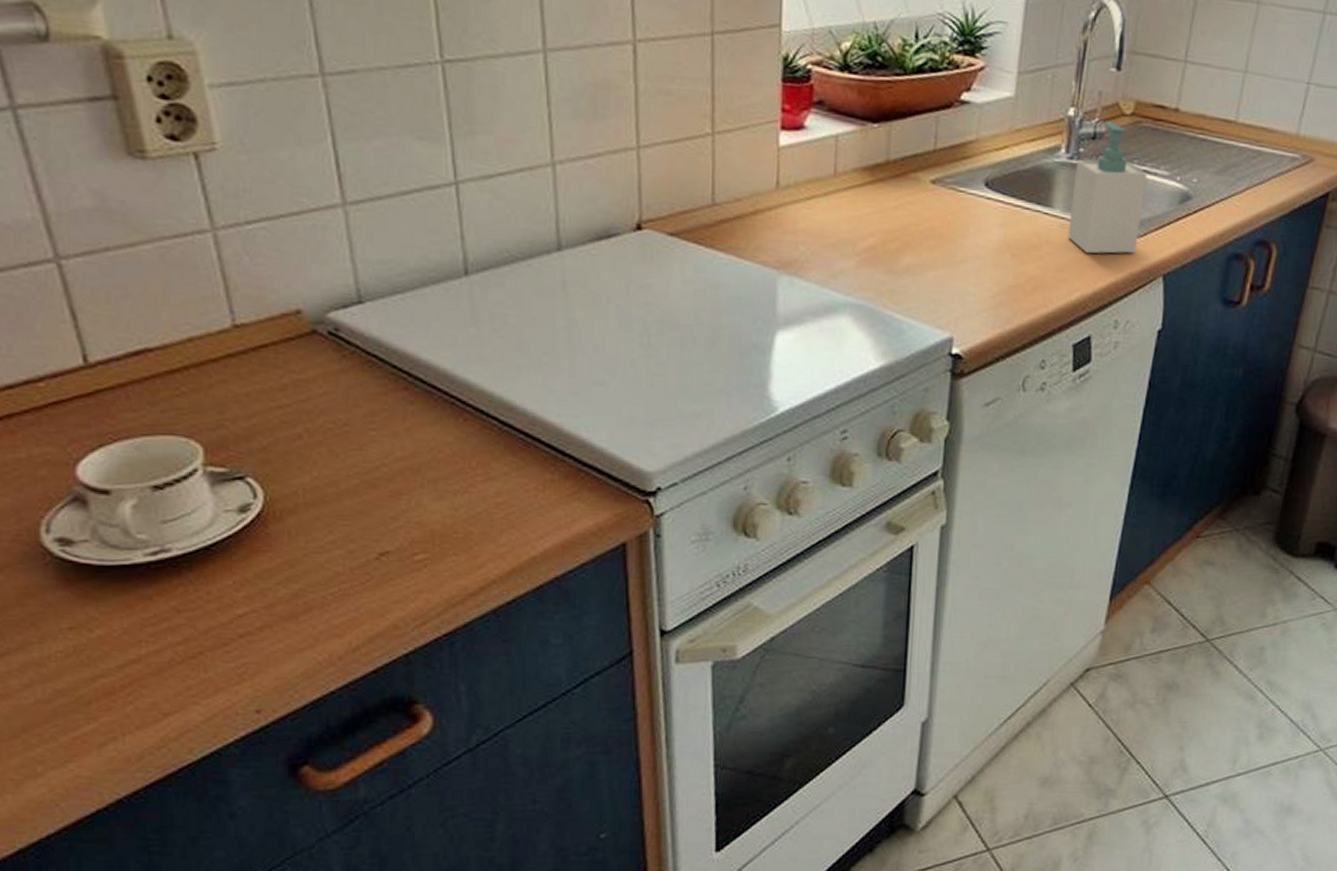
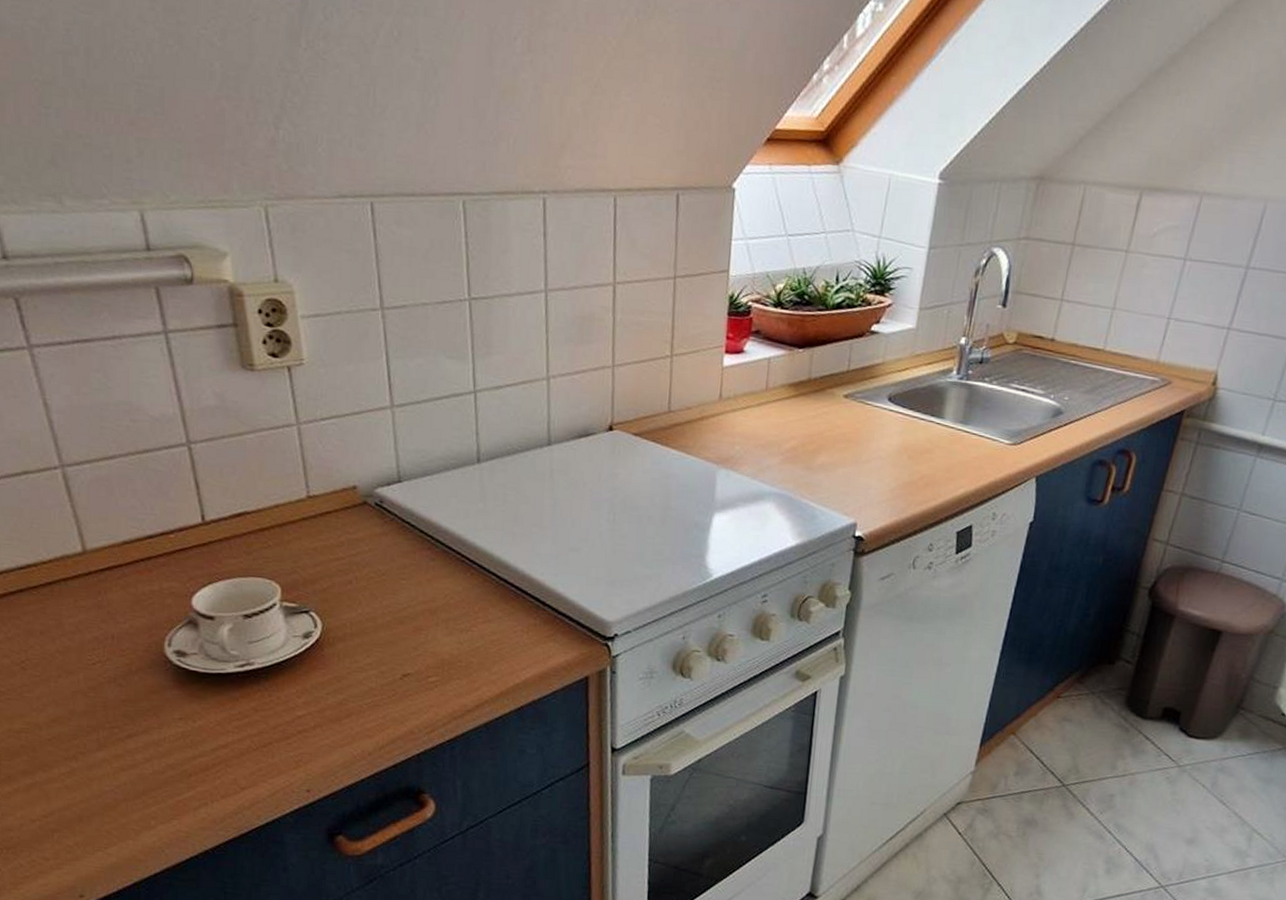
soap bottle: present [1067,121,1148,254] -> none [955,348,1026,458]

